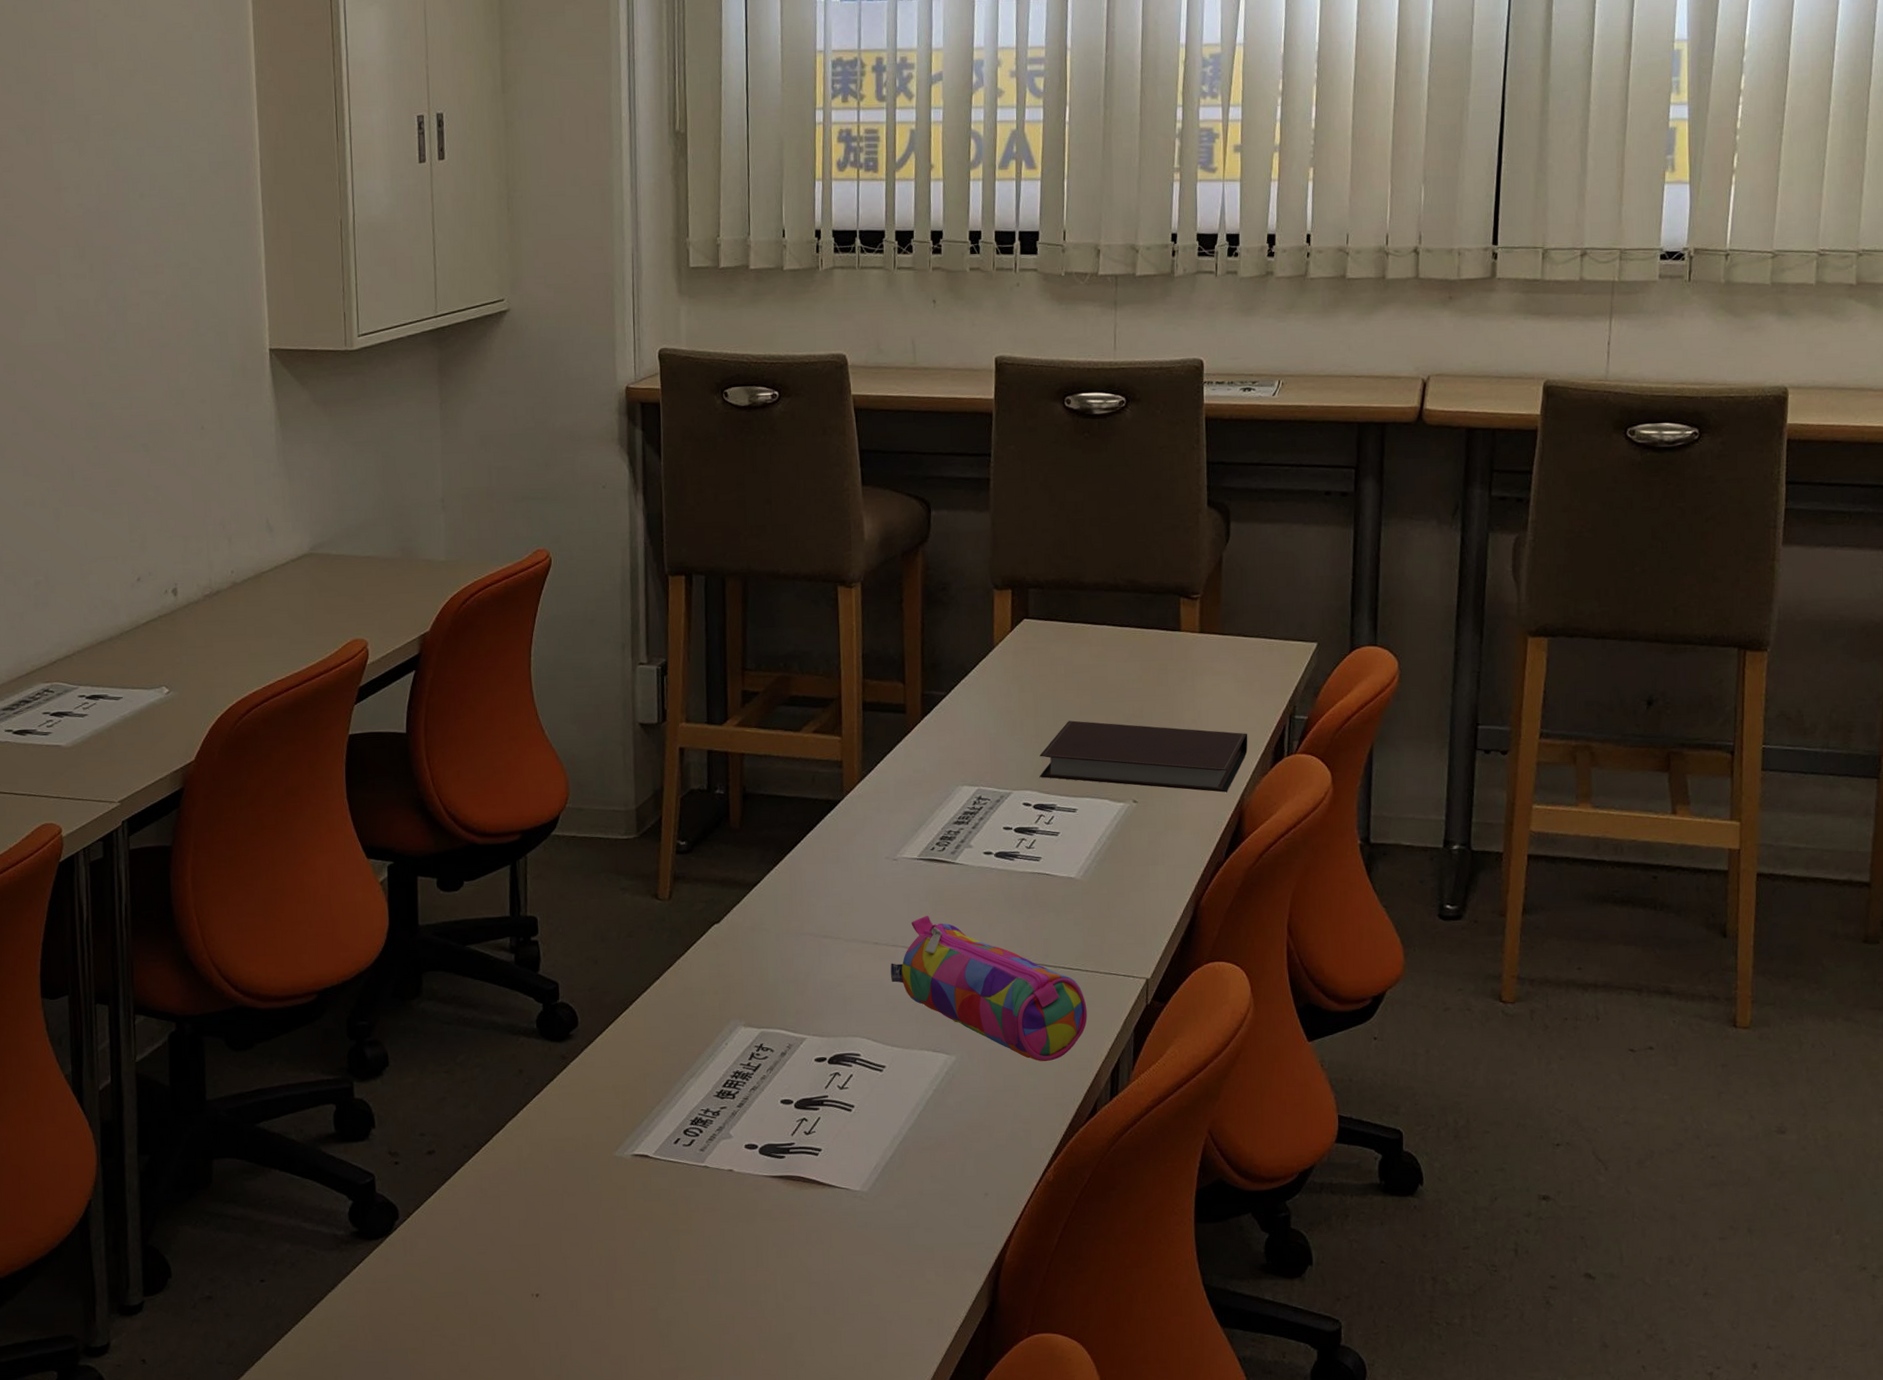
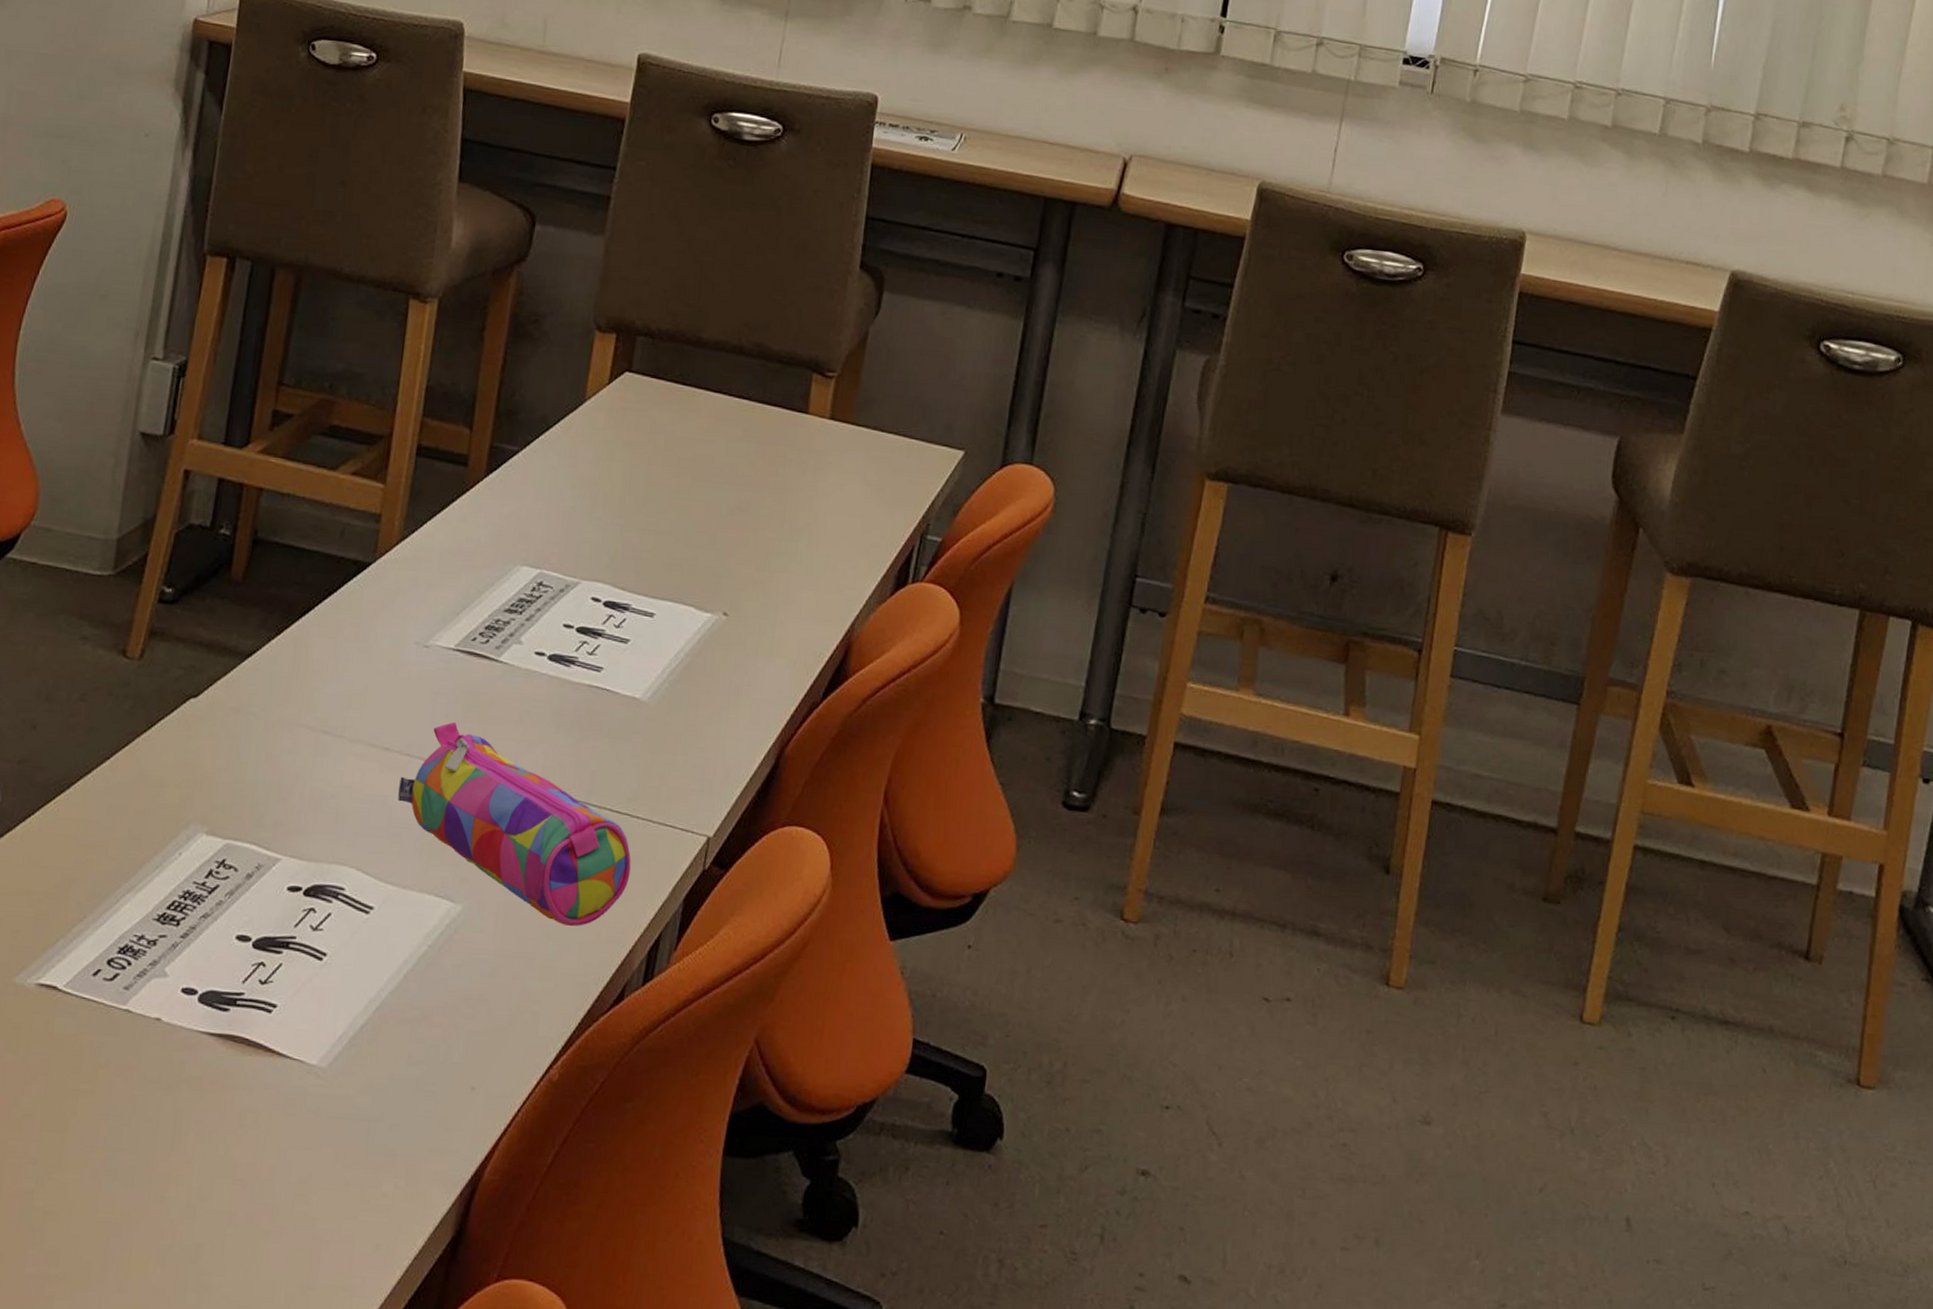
notebook: present [1039,720,1248,793] -> none [616,503,869,618]

